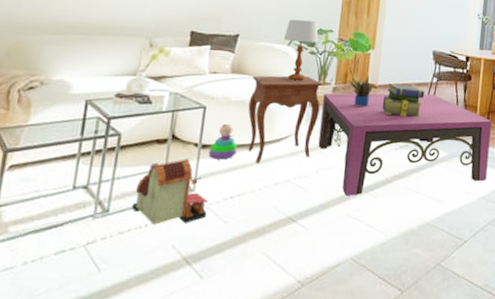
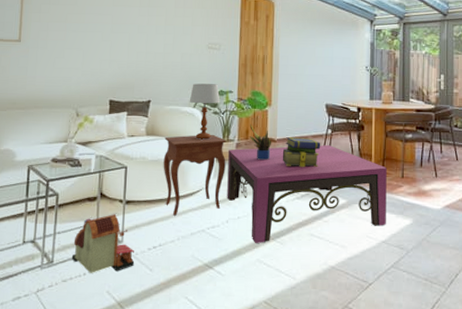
stacking toy: present [208,123,238,160] -> none [132,181,157,214]

